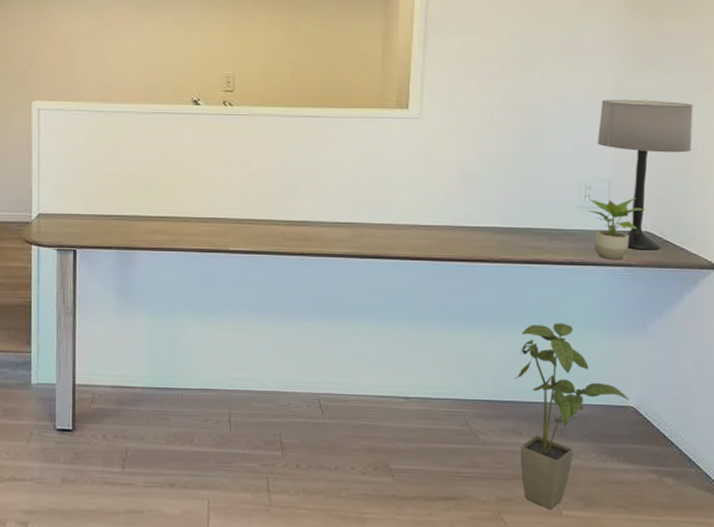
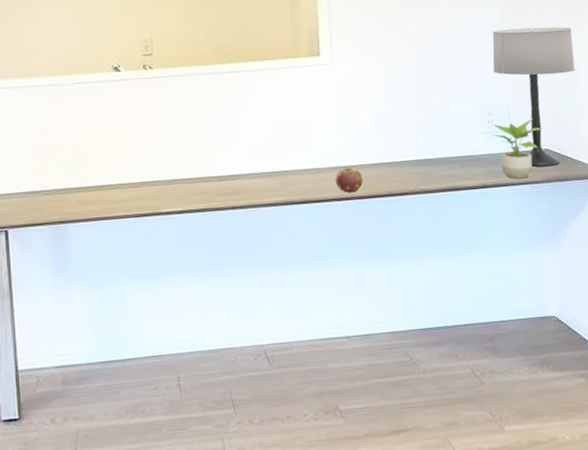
fruit: none [410,227,441,253] -> present [335,167,364,193]
house plant: present [514,323,630,510] -> none [445,244,552,428]

